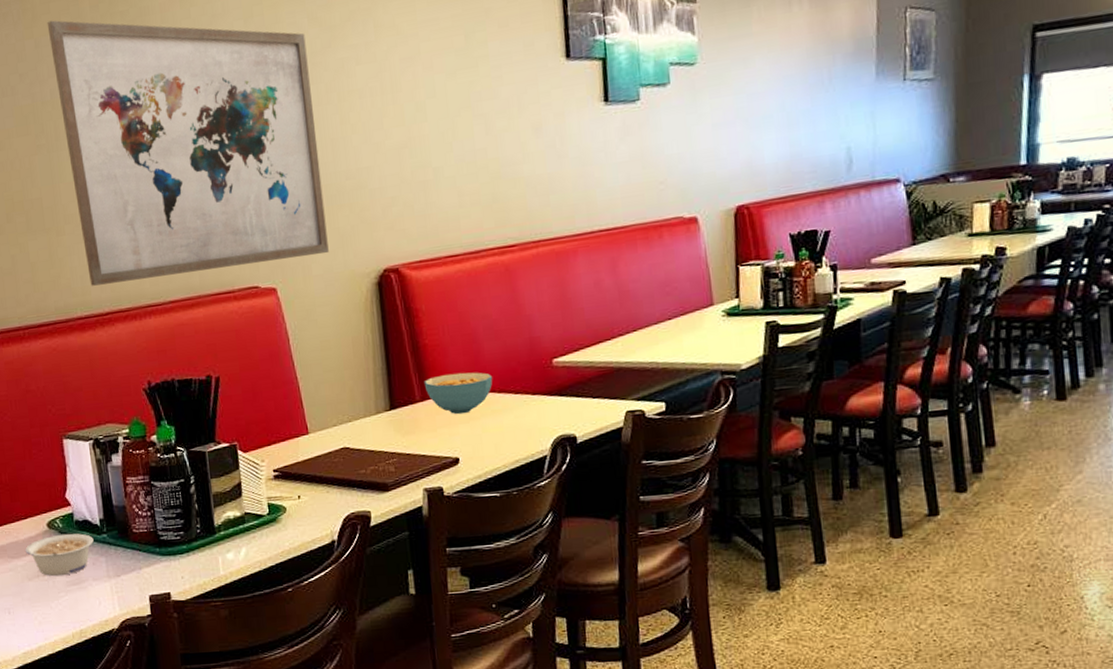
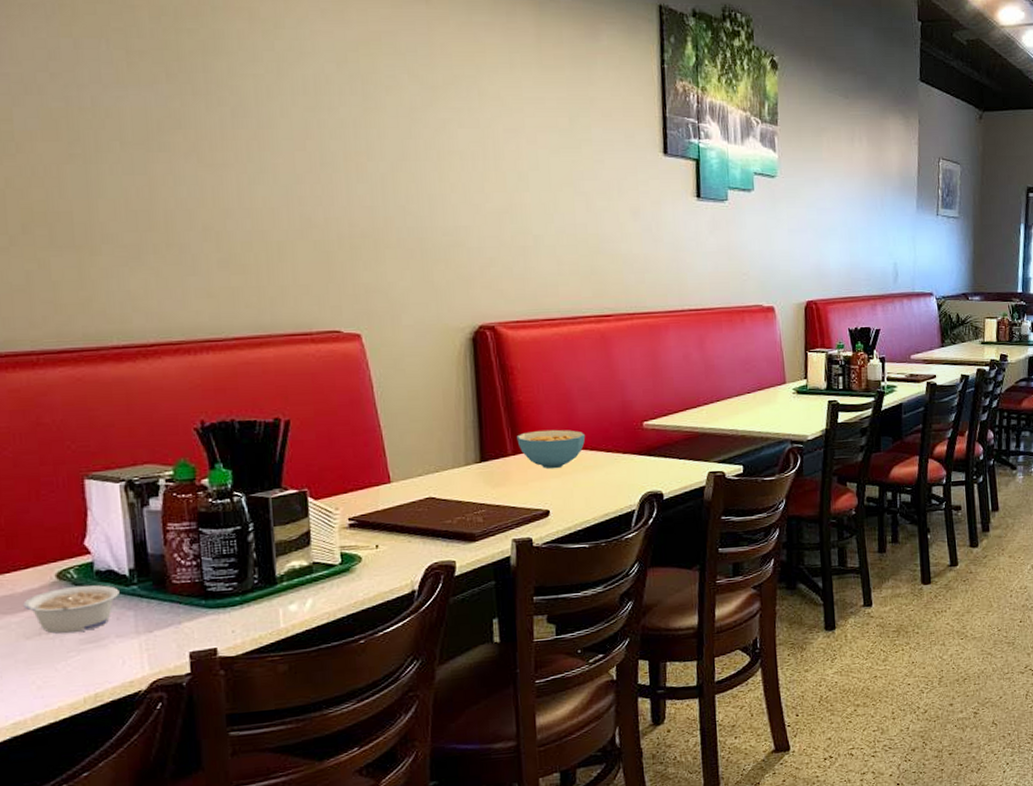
wall art: present [47,20,329,286] -> none [91,23,421,314]

